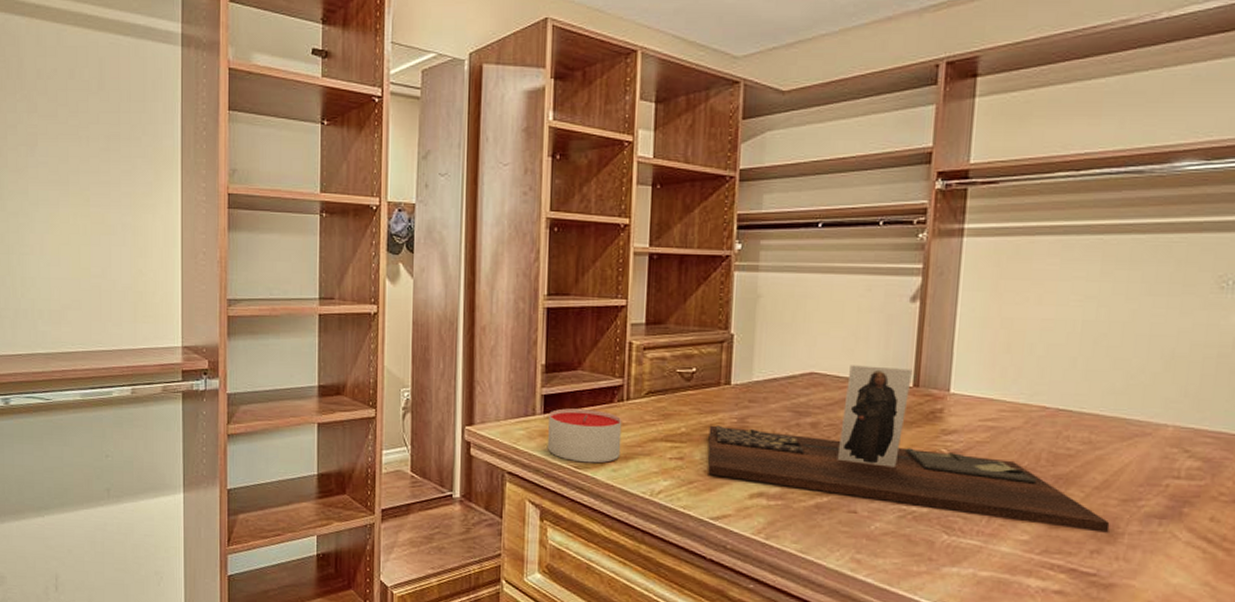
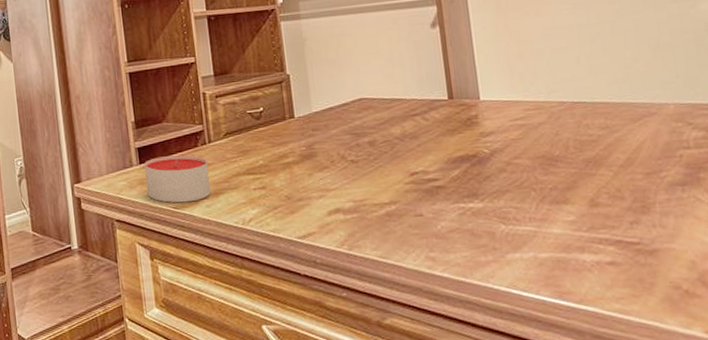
decorative tray: present [708,365,1110,533] -> none [282,84,642,205]

